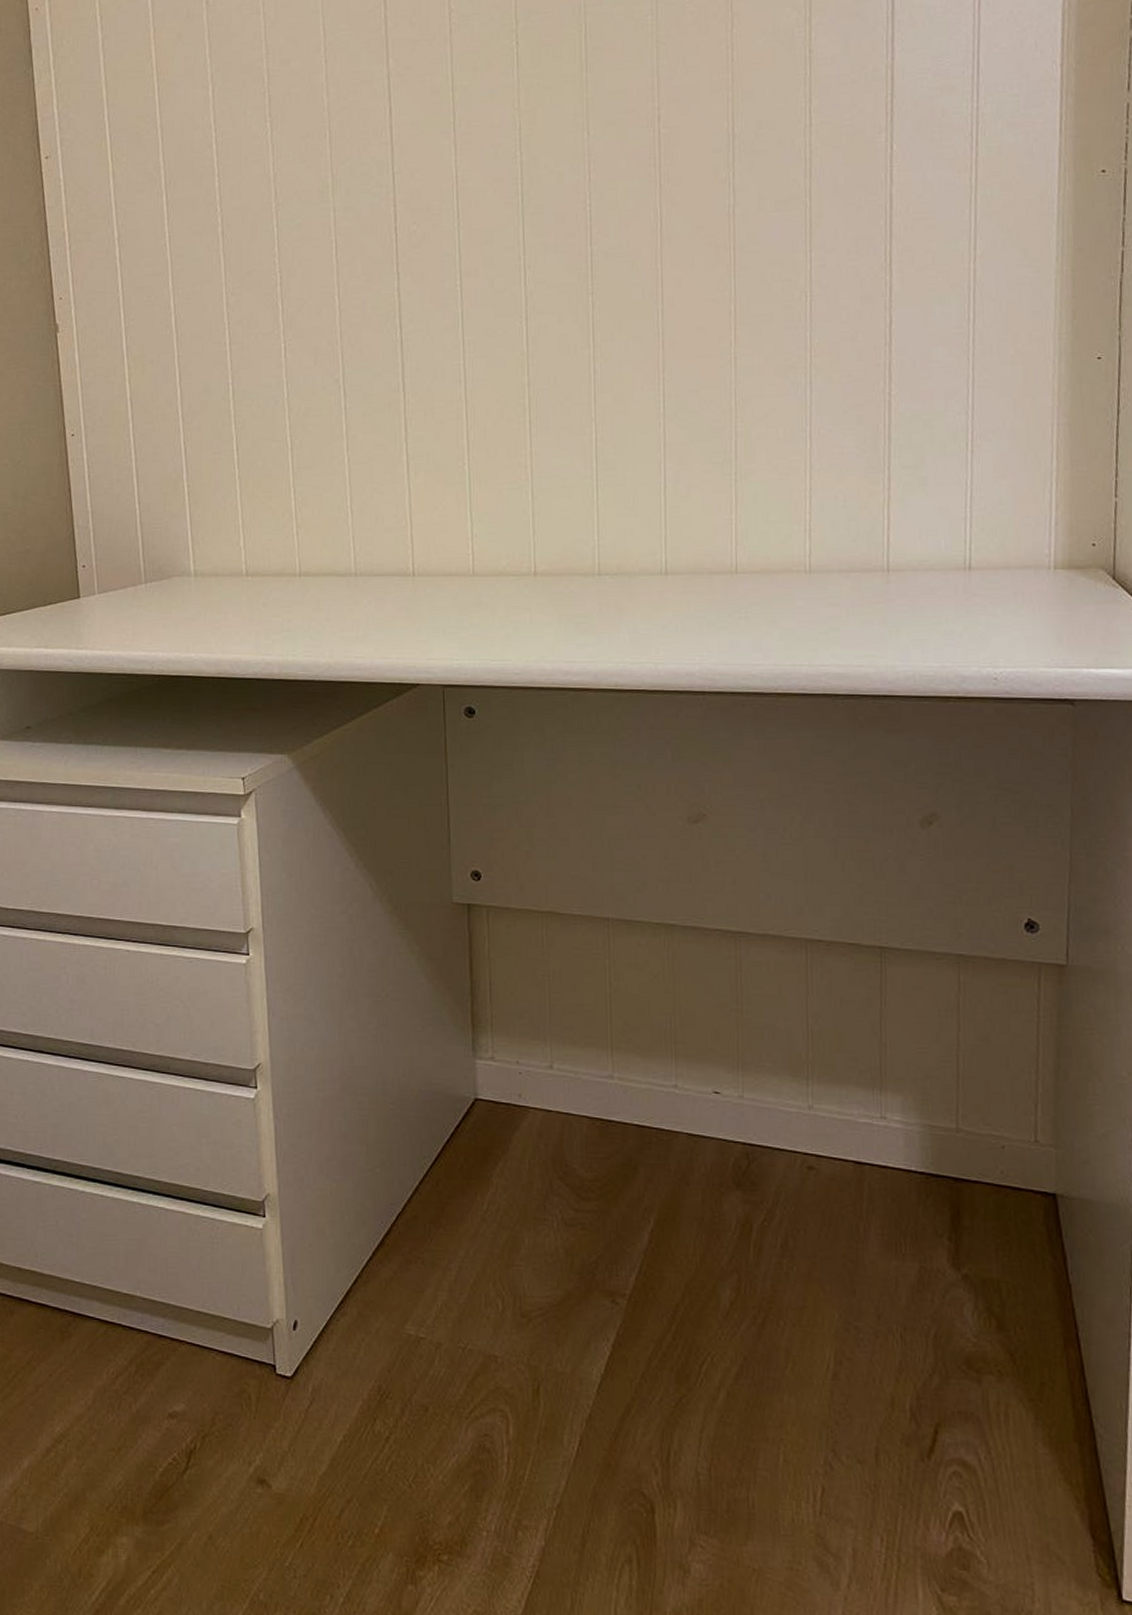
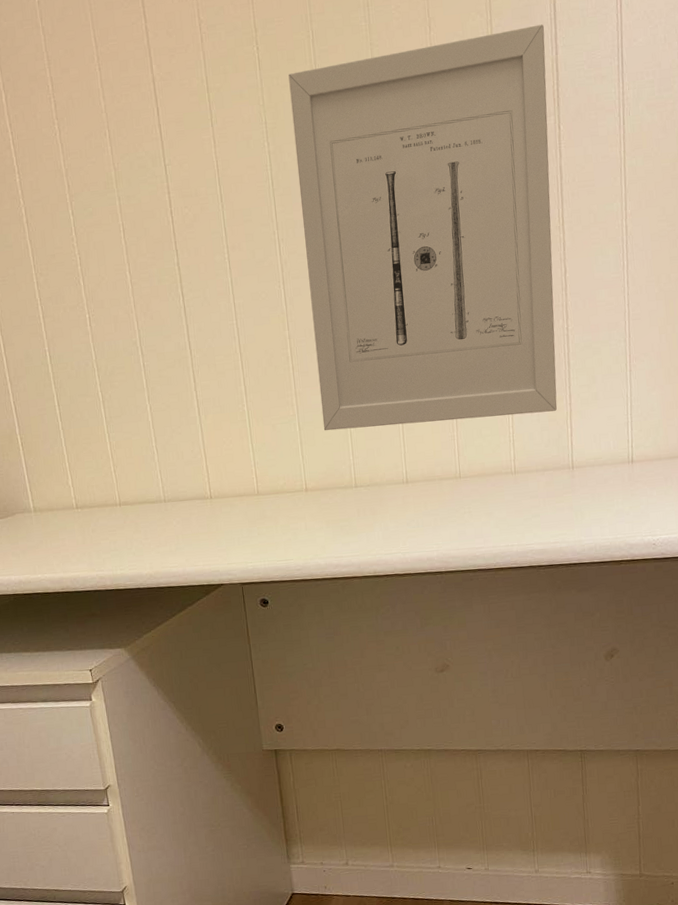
wall art: none [552,24,878,502] -> present [288,24,557,431]

